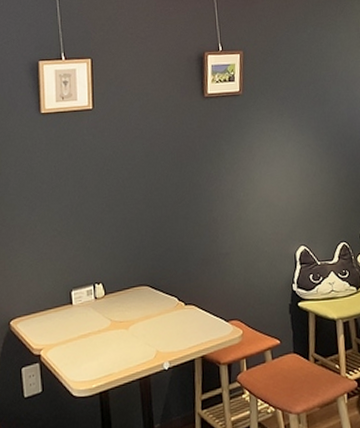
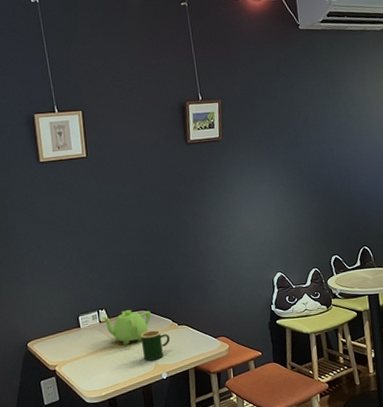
teapot: none [98,285,155,327] -> present [101,310,151,345]
mug: none [141,310,175,347] -> present [140,330,170,361]

